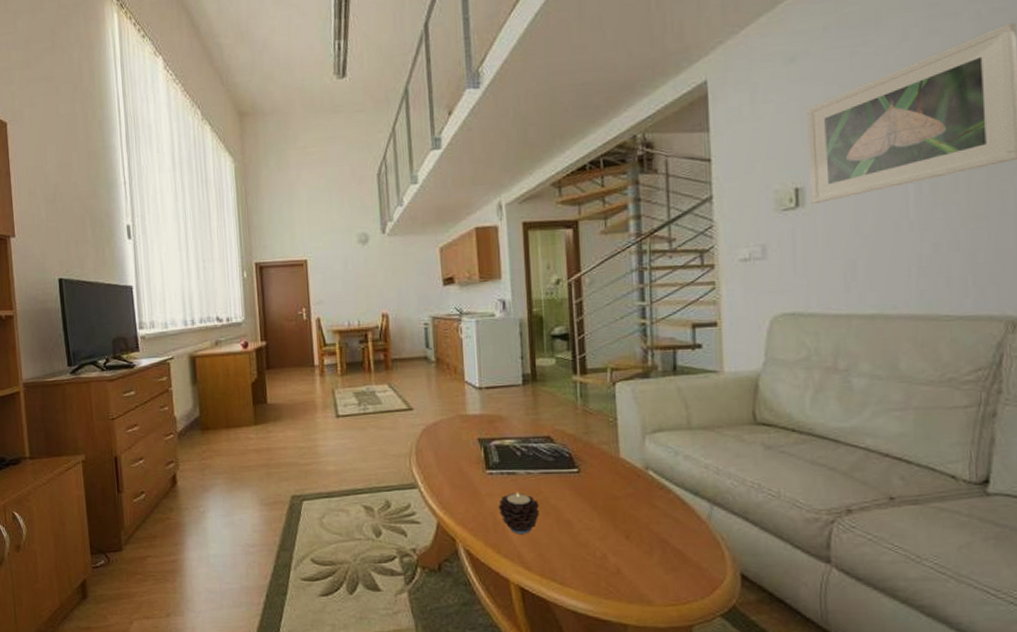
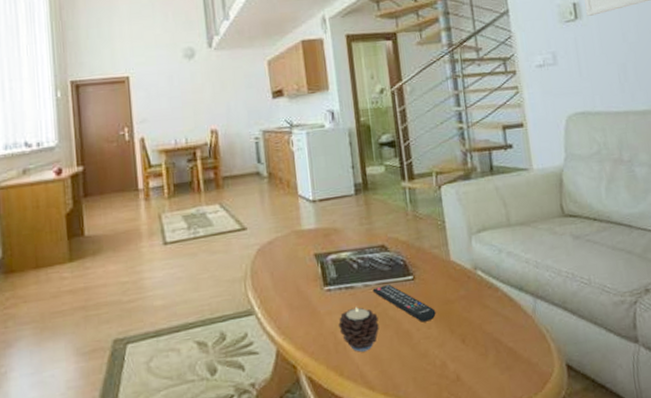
remote control: none [535,474,600,514] -> present [372,284,436,322]

